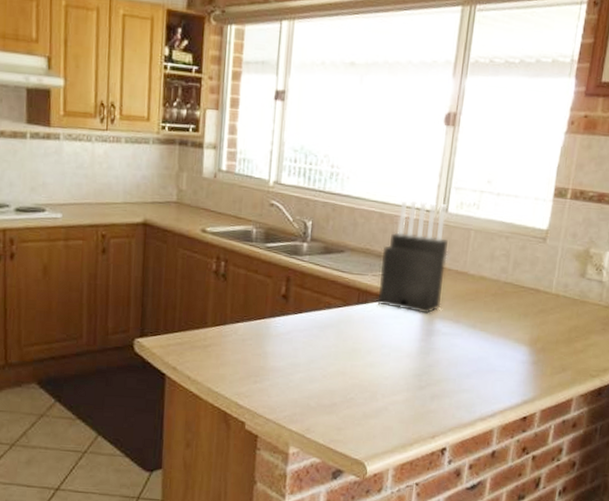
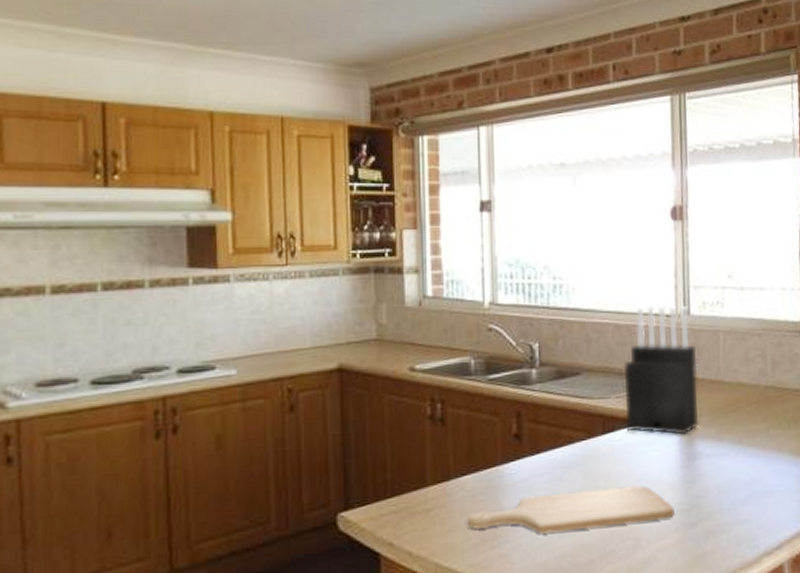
chopping board: none [236,346,409,380] -> present [466,485,675,534]

